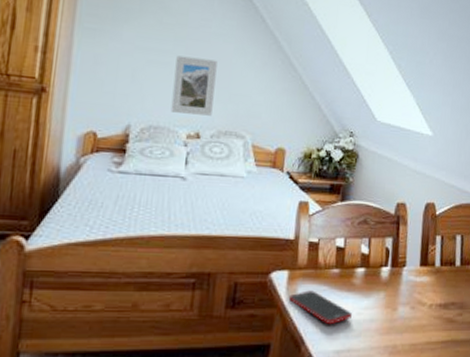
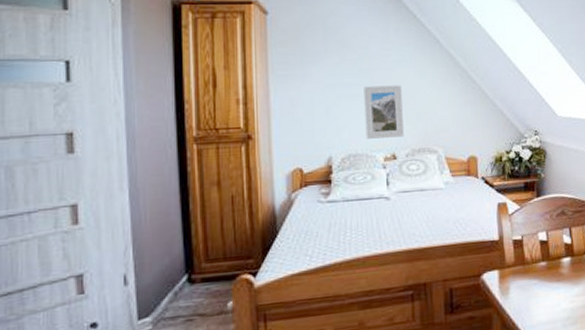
cell phone: present [289,290,353,325] -> none [503,286,566,317]

